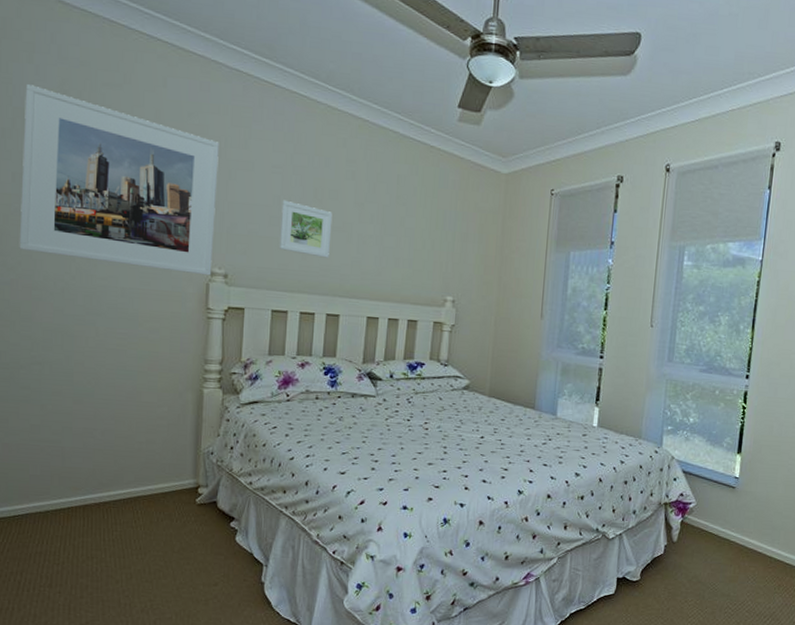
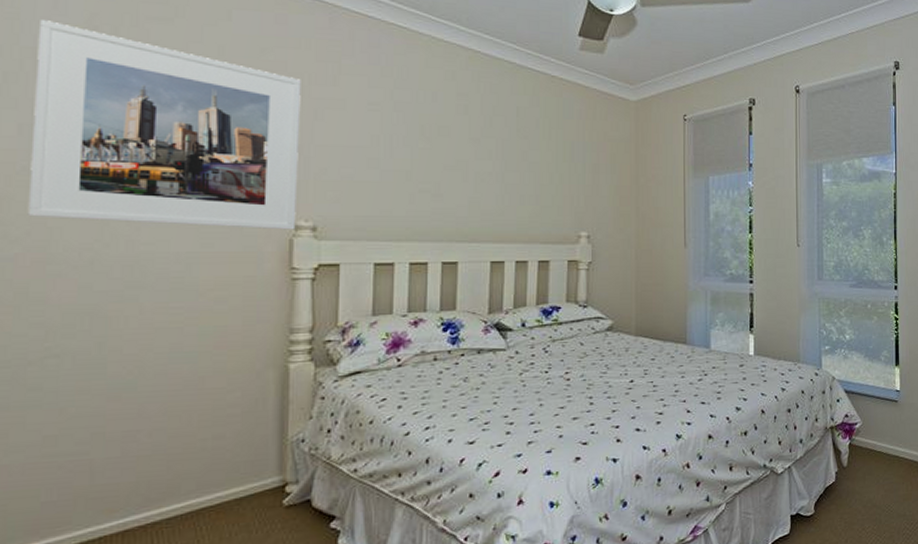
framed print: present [278,200,333,258] -> none [380,139,444,200]

